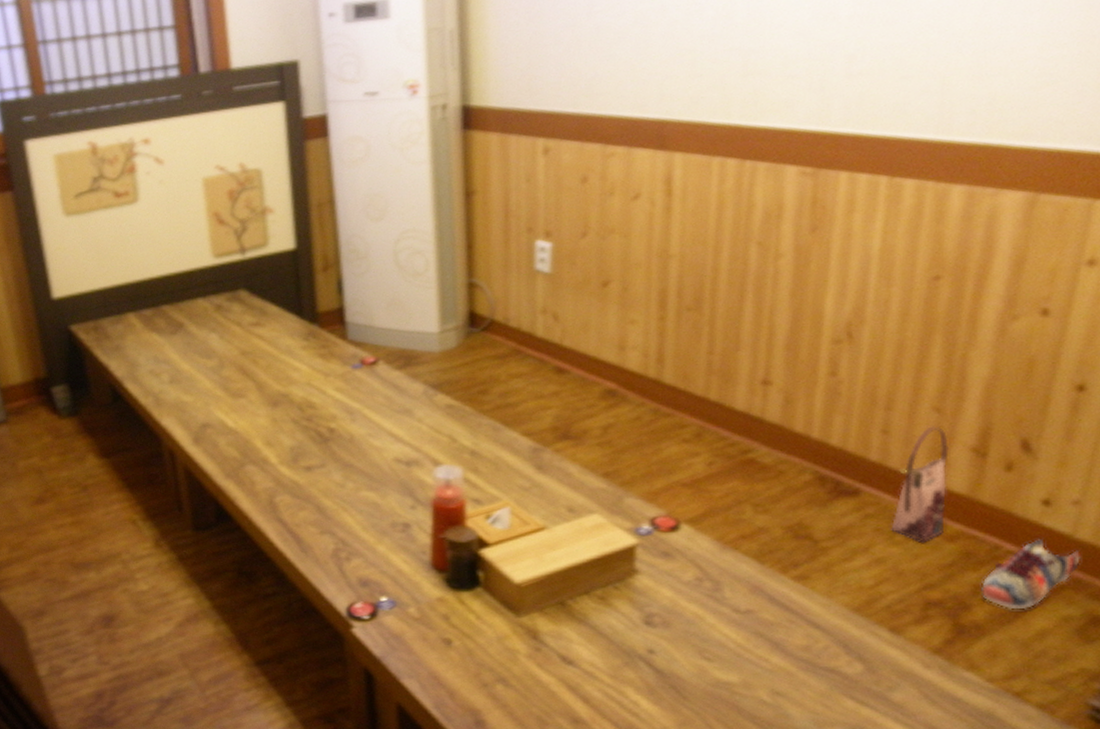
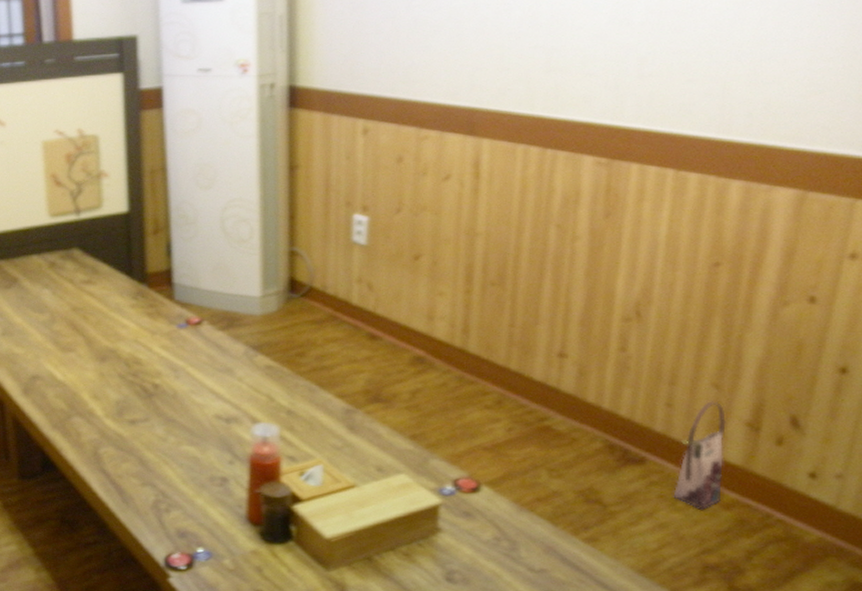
shoe: present [981,538,1081,610] -> none [754,508,843,575]

